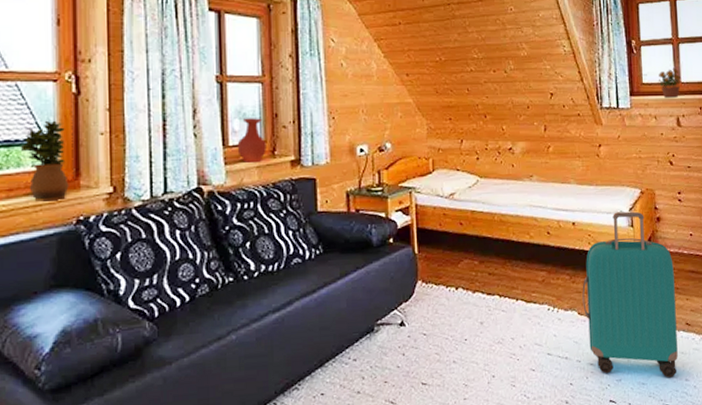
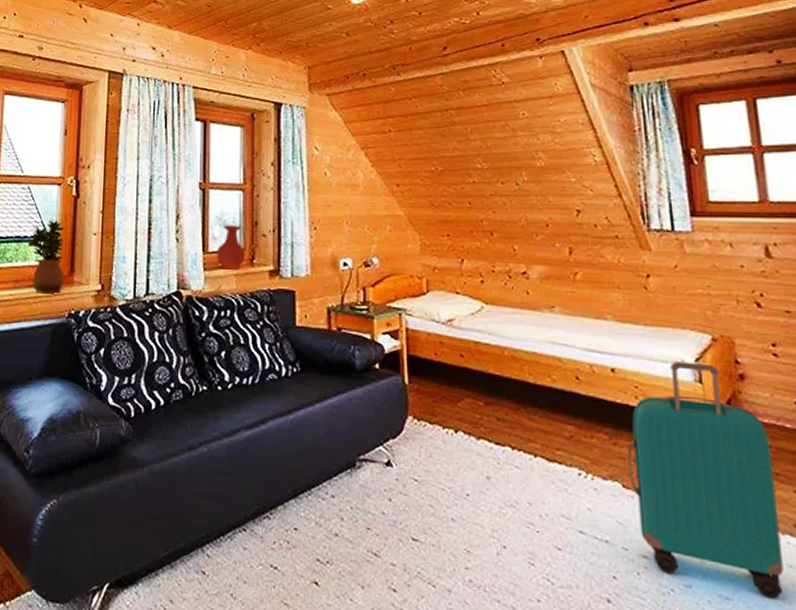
flowerpot: present [659,67,681,99] -> none [733,183,769,222]

